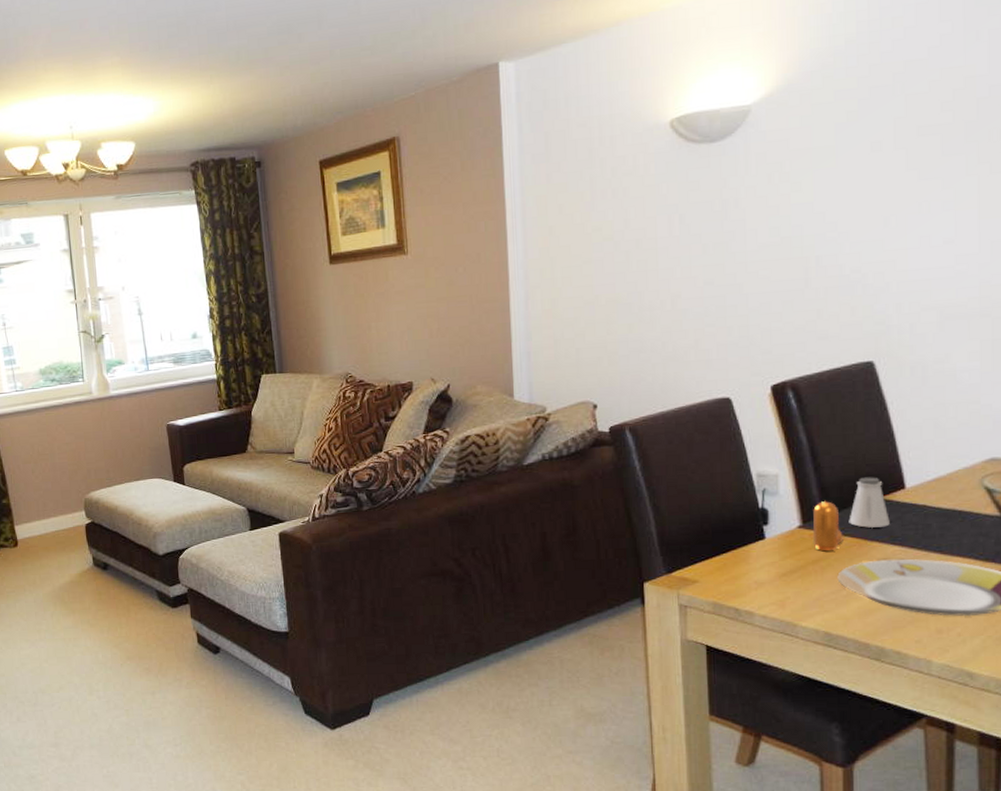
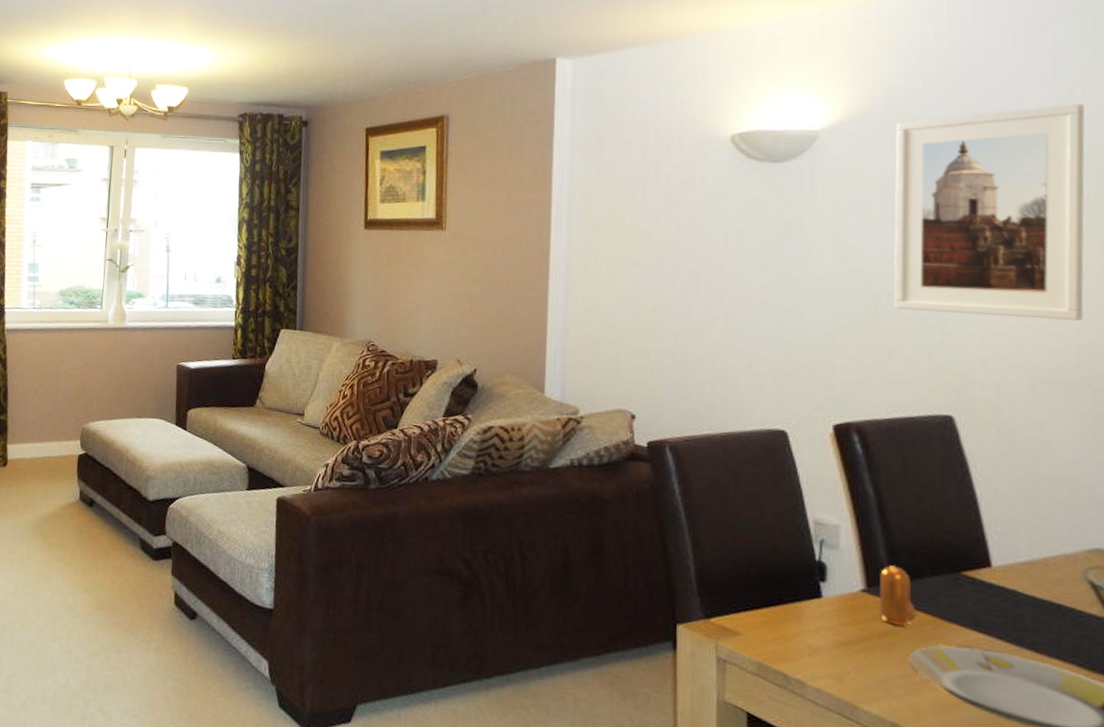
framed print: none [821,45,990,270] -> present [893,104,1085,320]
saltshaker: present [849,477,890,528] -> none [922,545,972,609]

